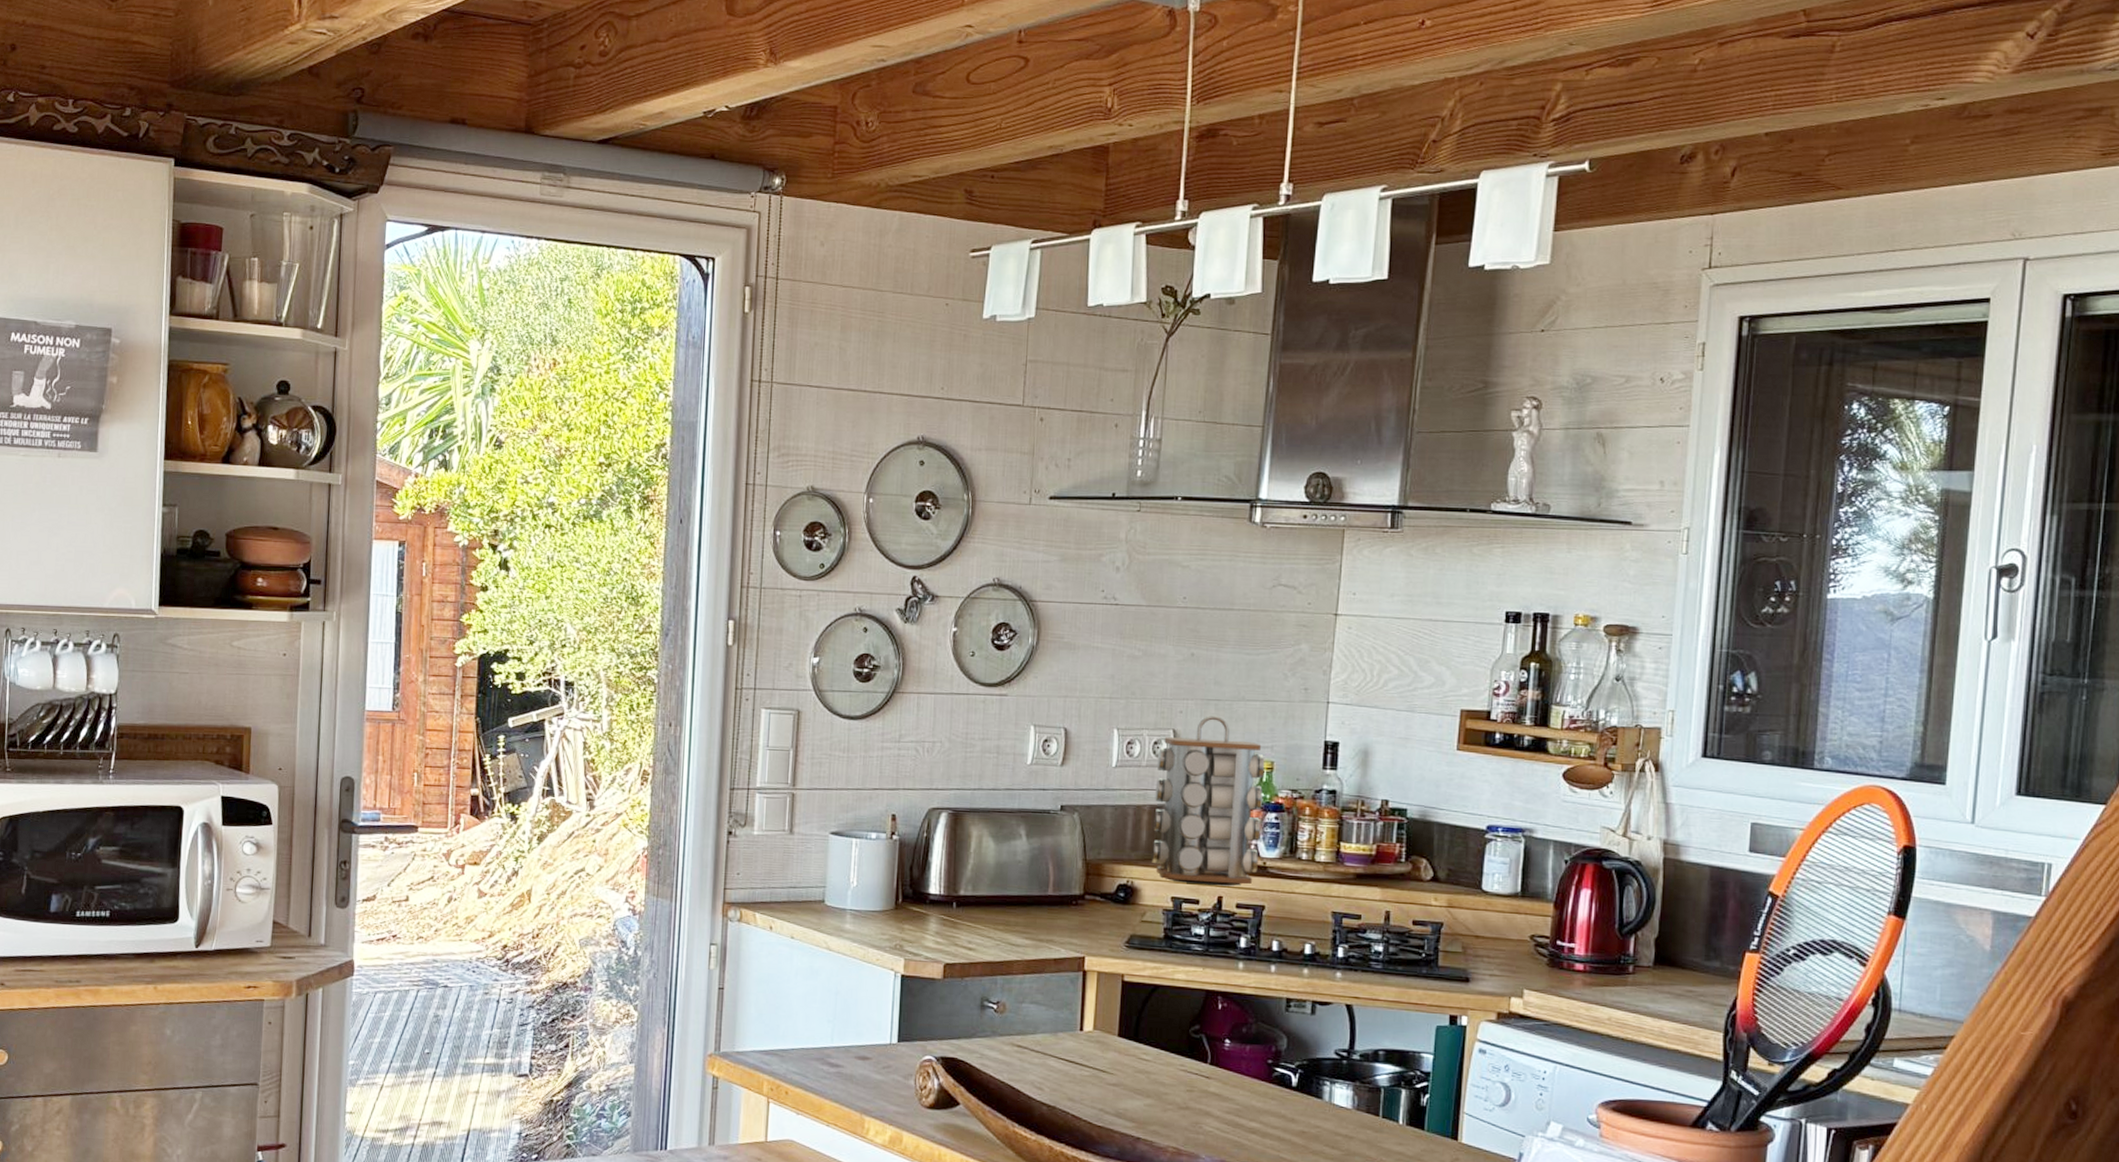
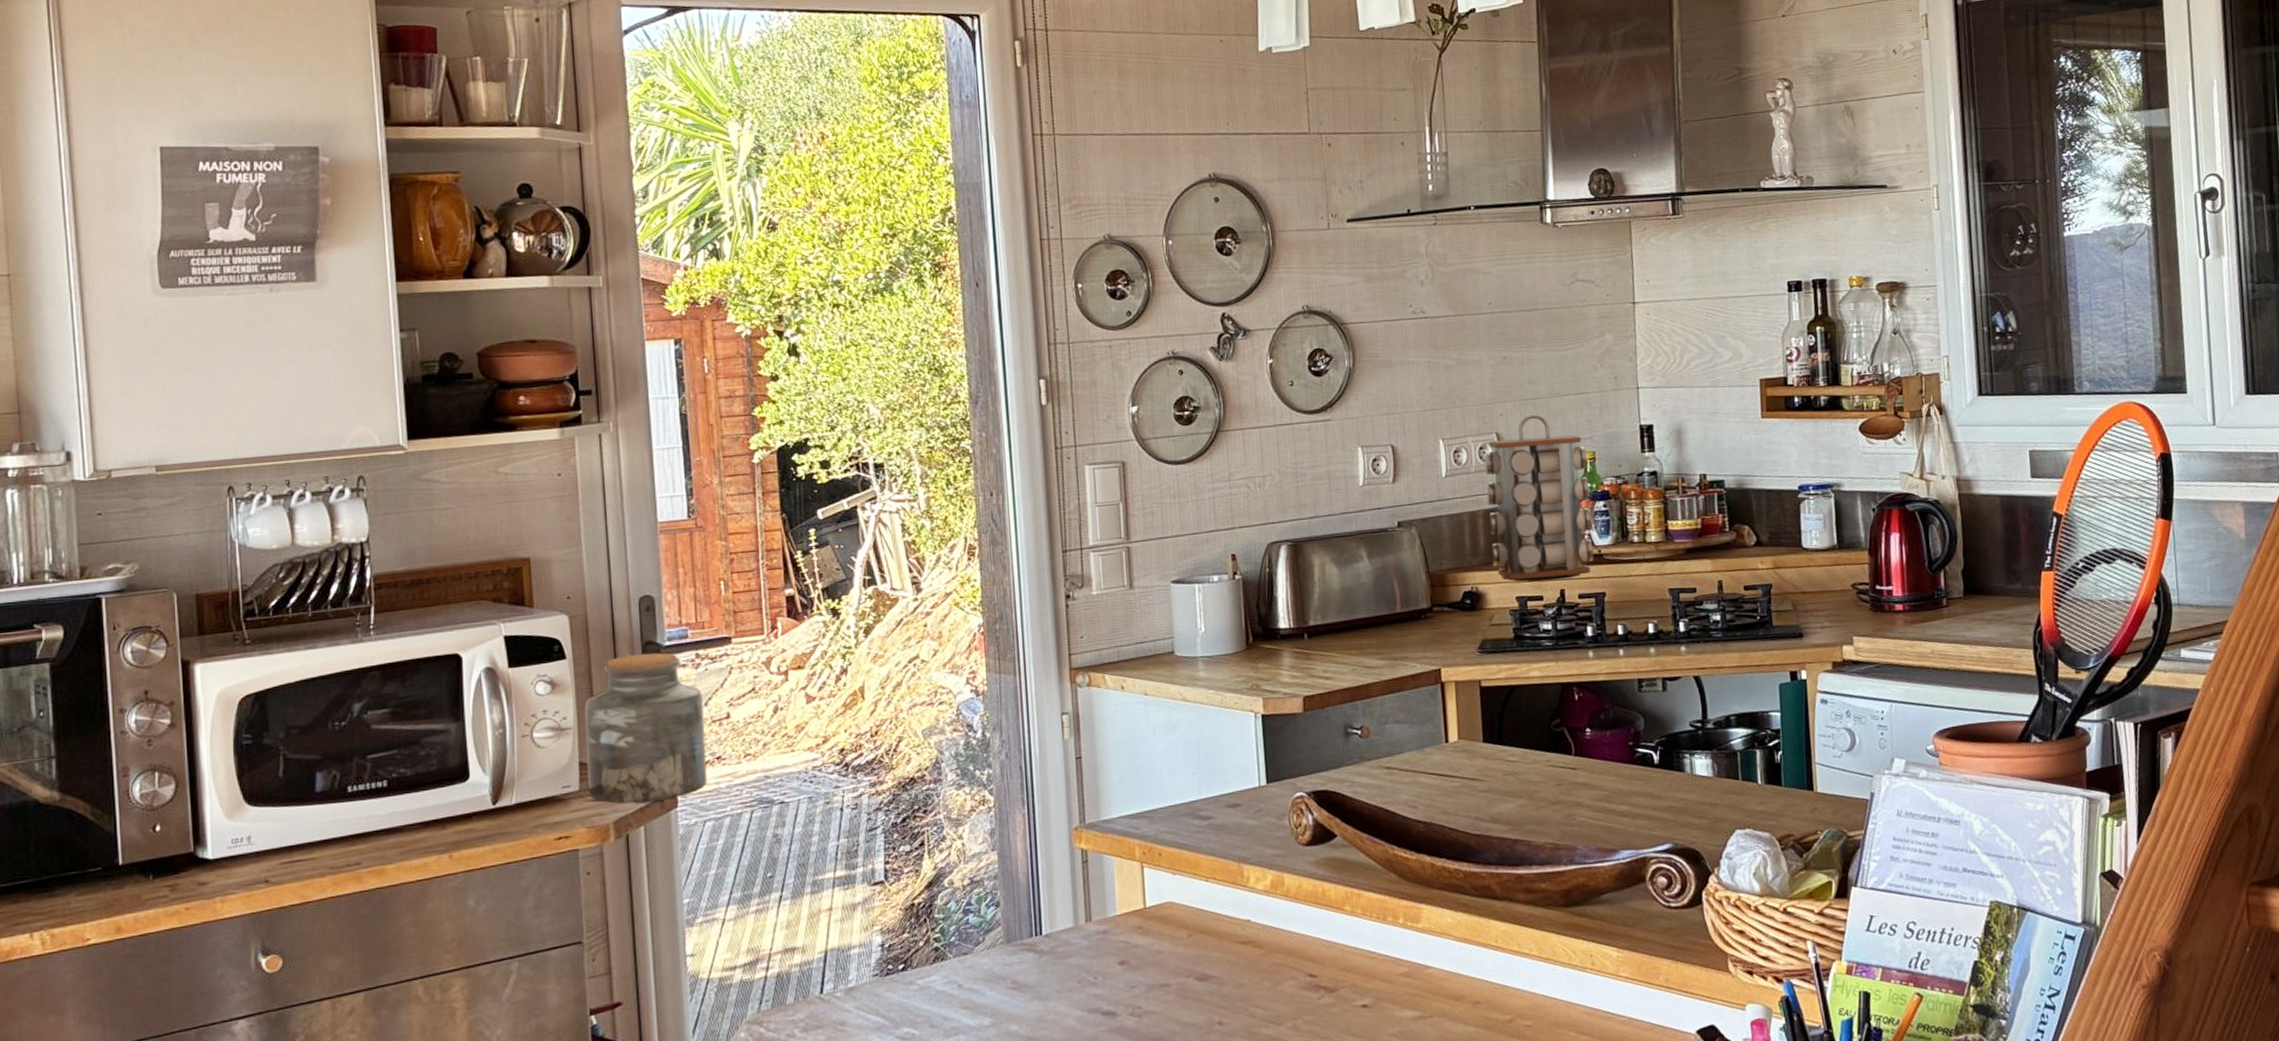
jar: none [278,829,387,968] -> present [584,652,708,804]

